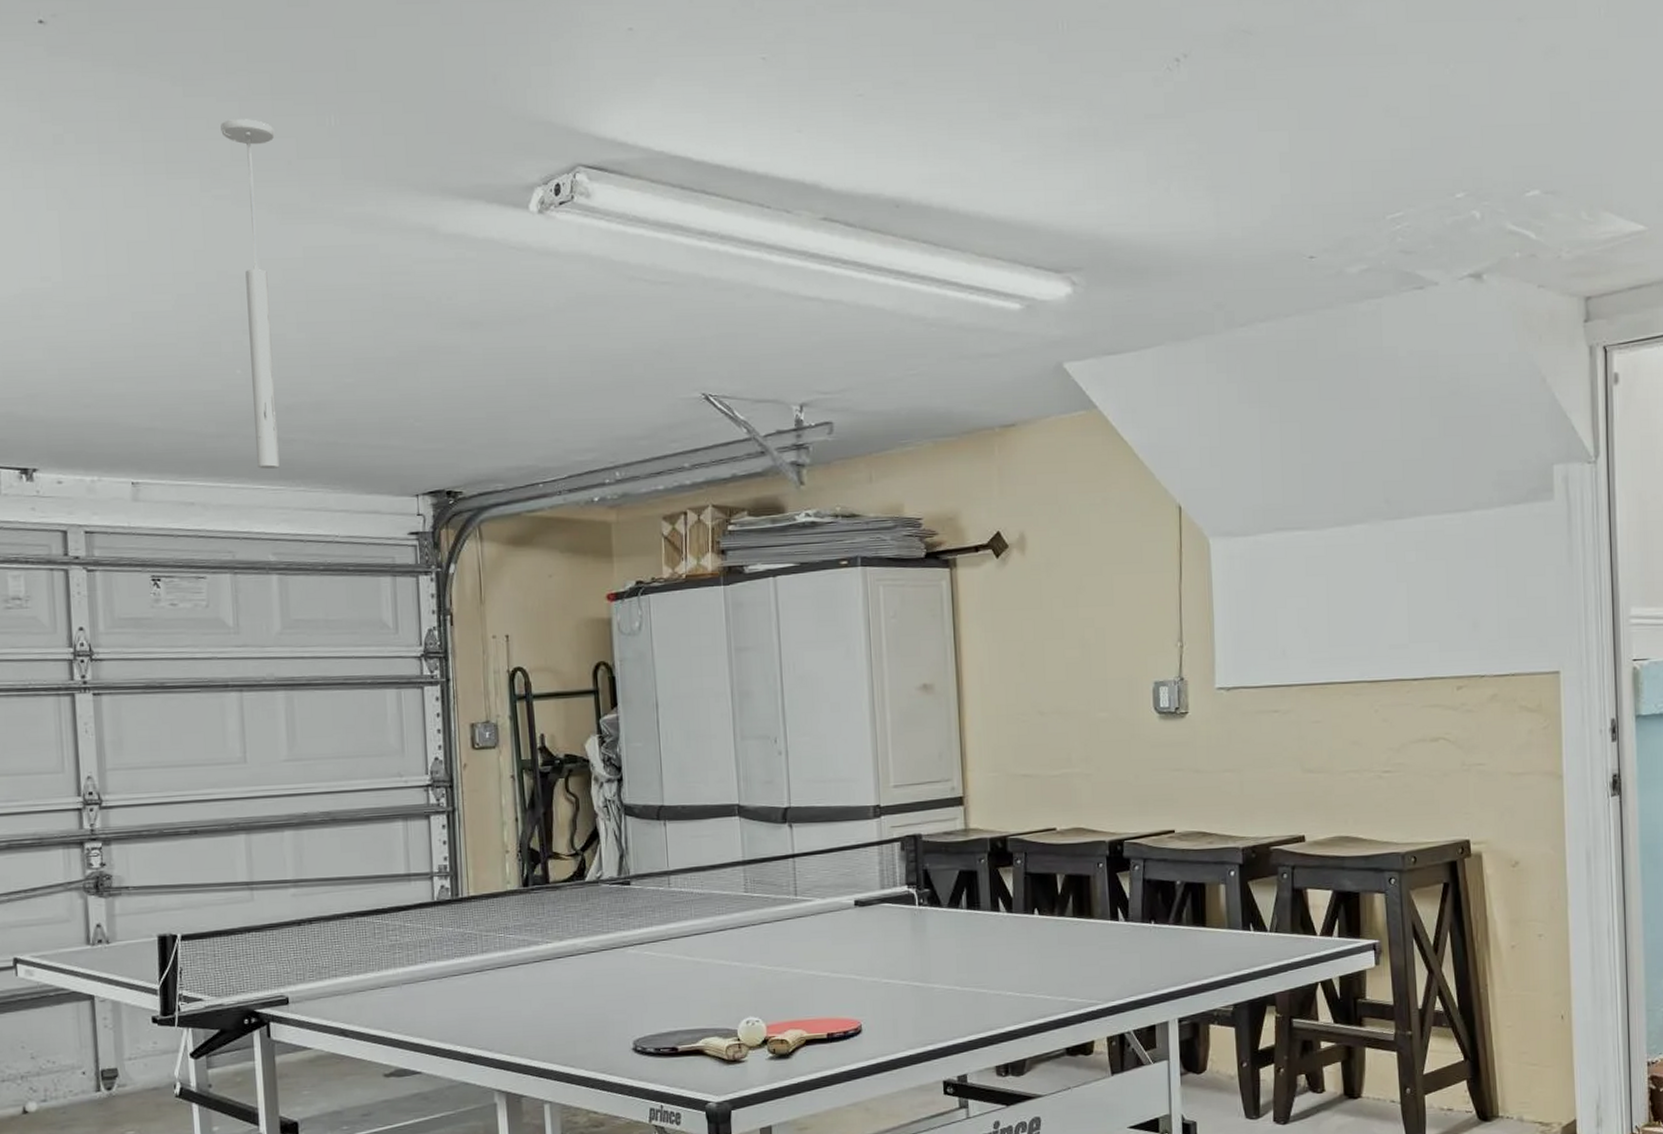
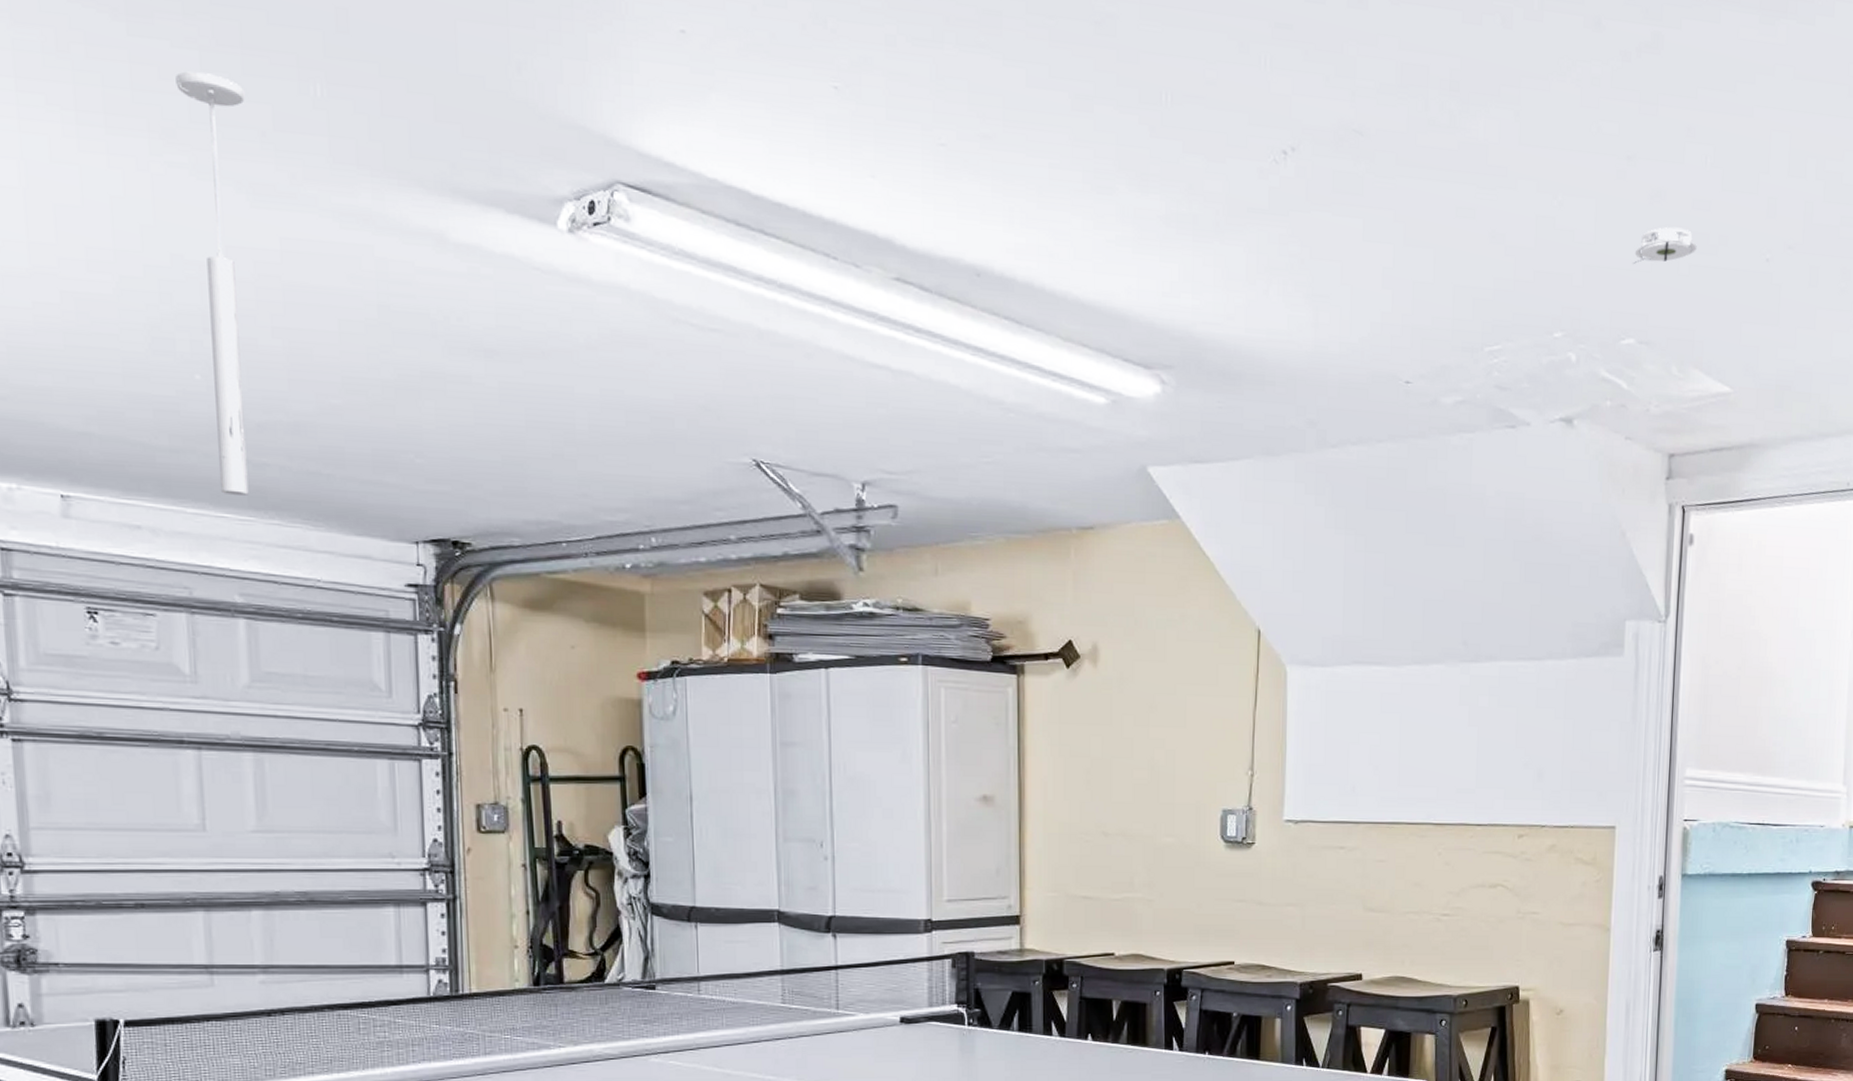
smoke detector: none [1532,78,1597,119] -> present [1633,227,1697,264]

